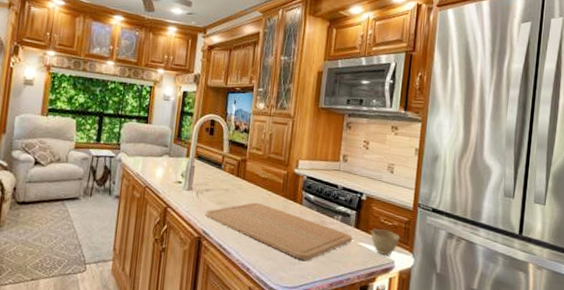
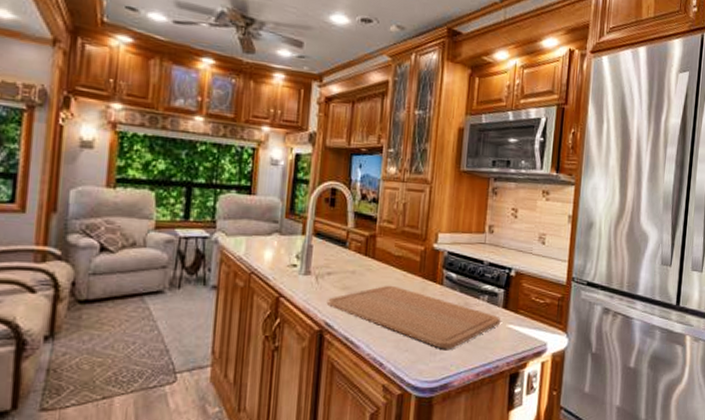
cup: present [371,229,400,256] -> none [521,308,553,338]

